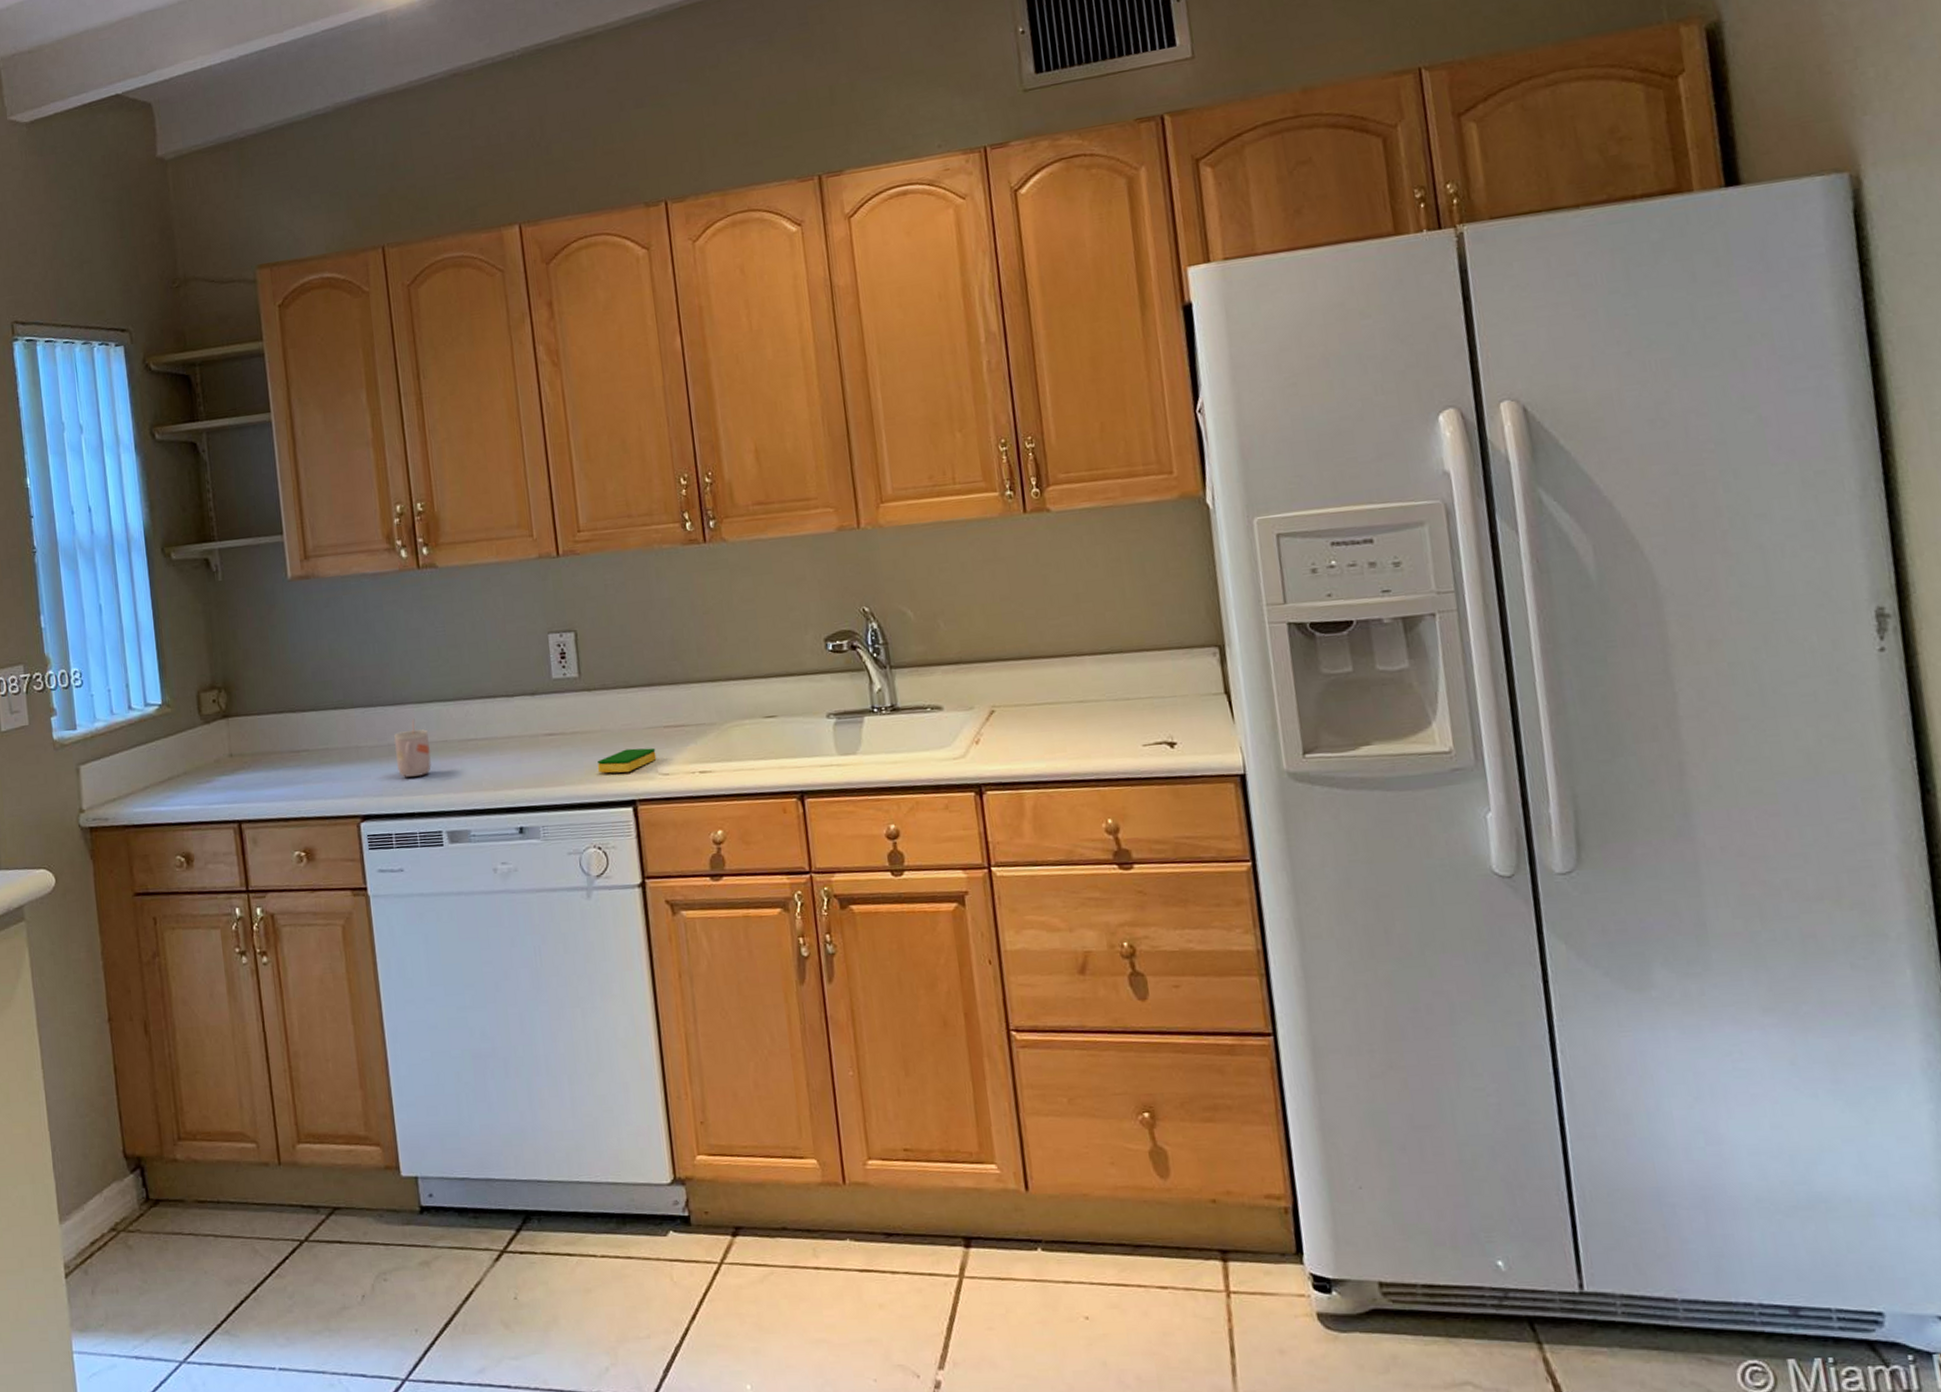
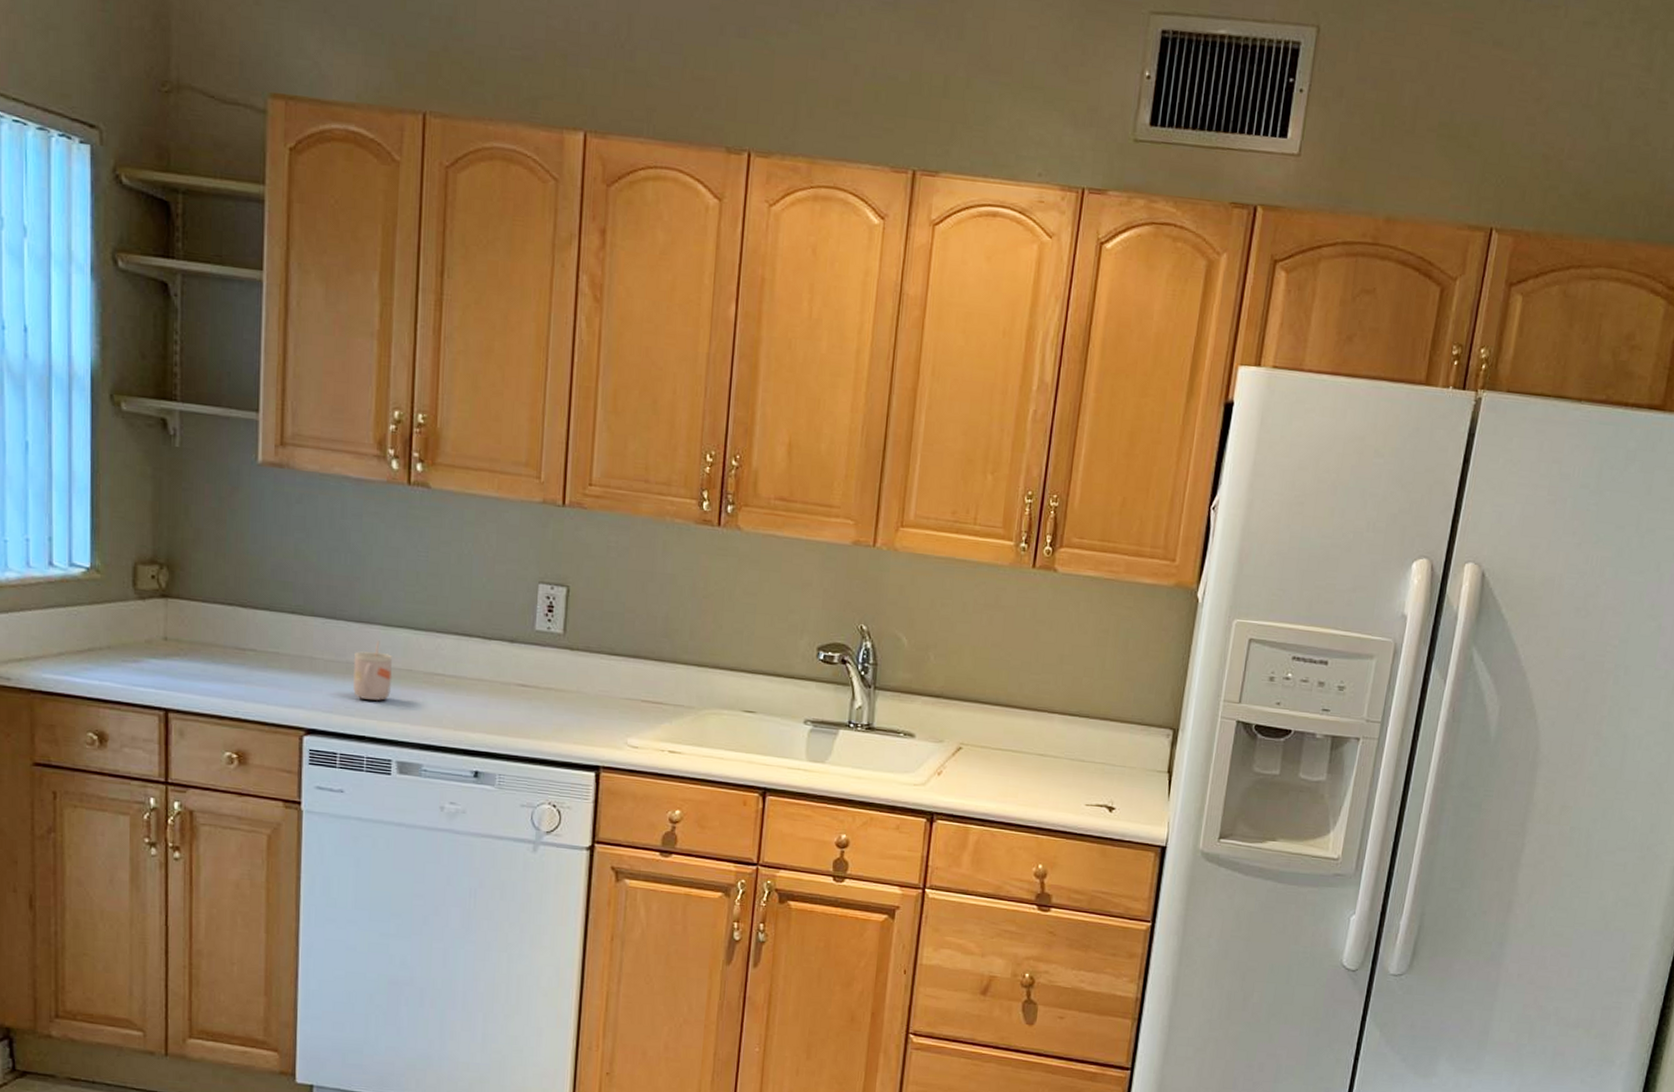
dish sponge: present [597,748,657,774] -> none [566,715,629,739]

